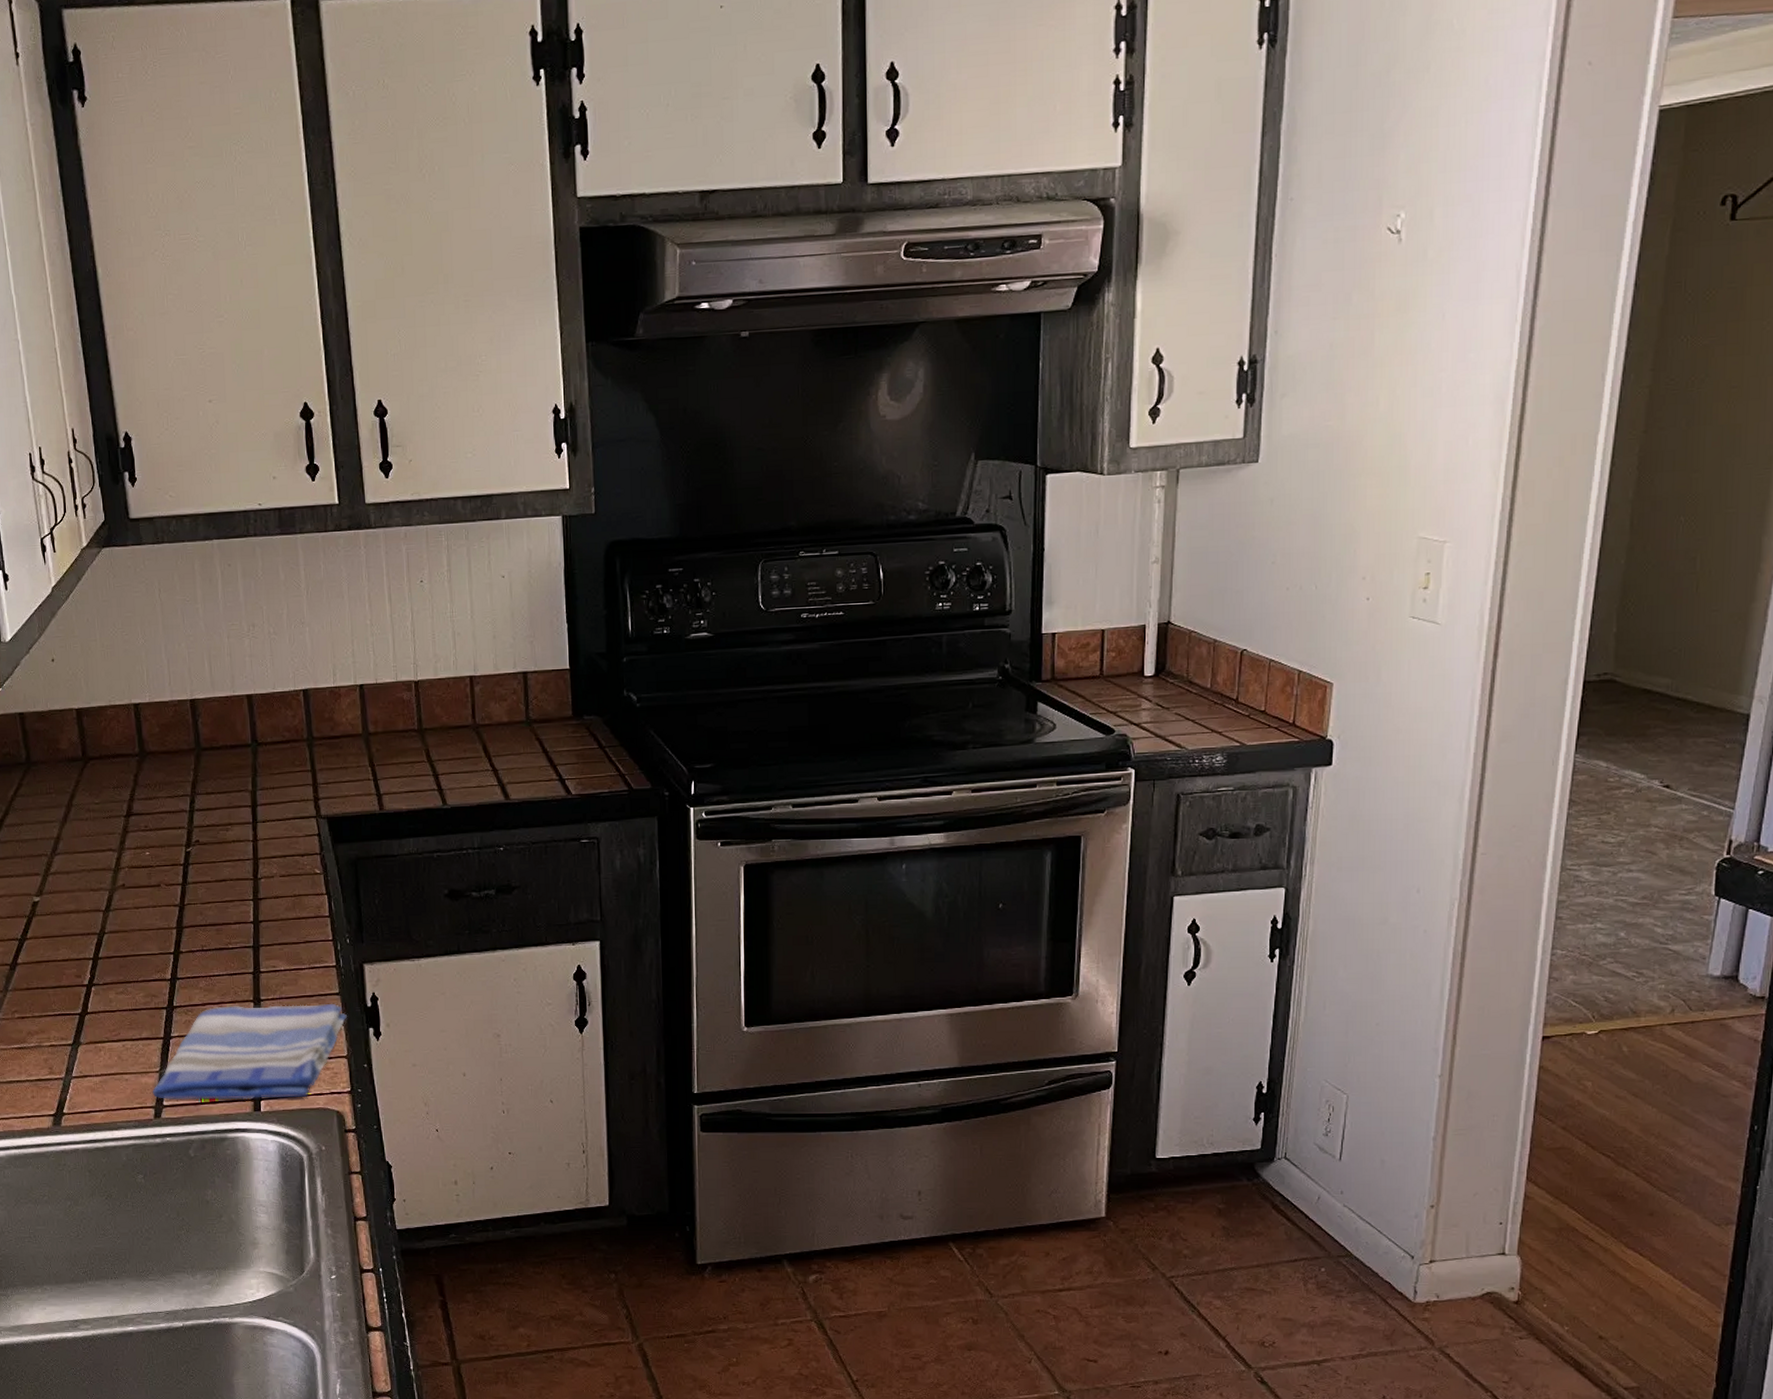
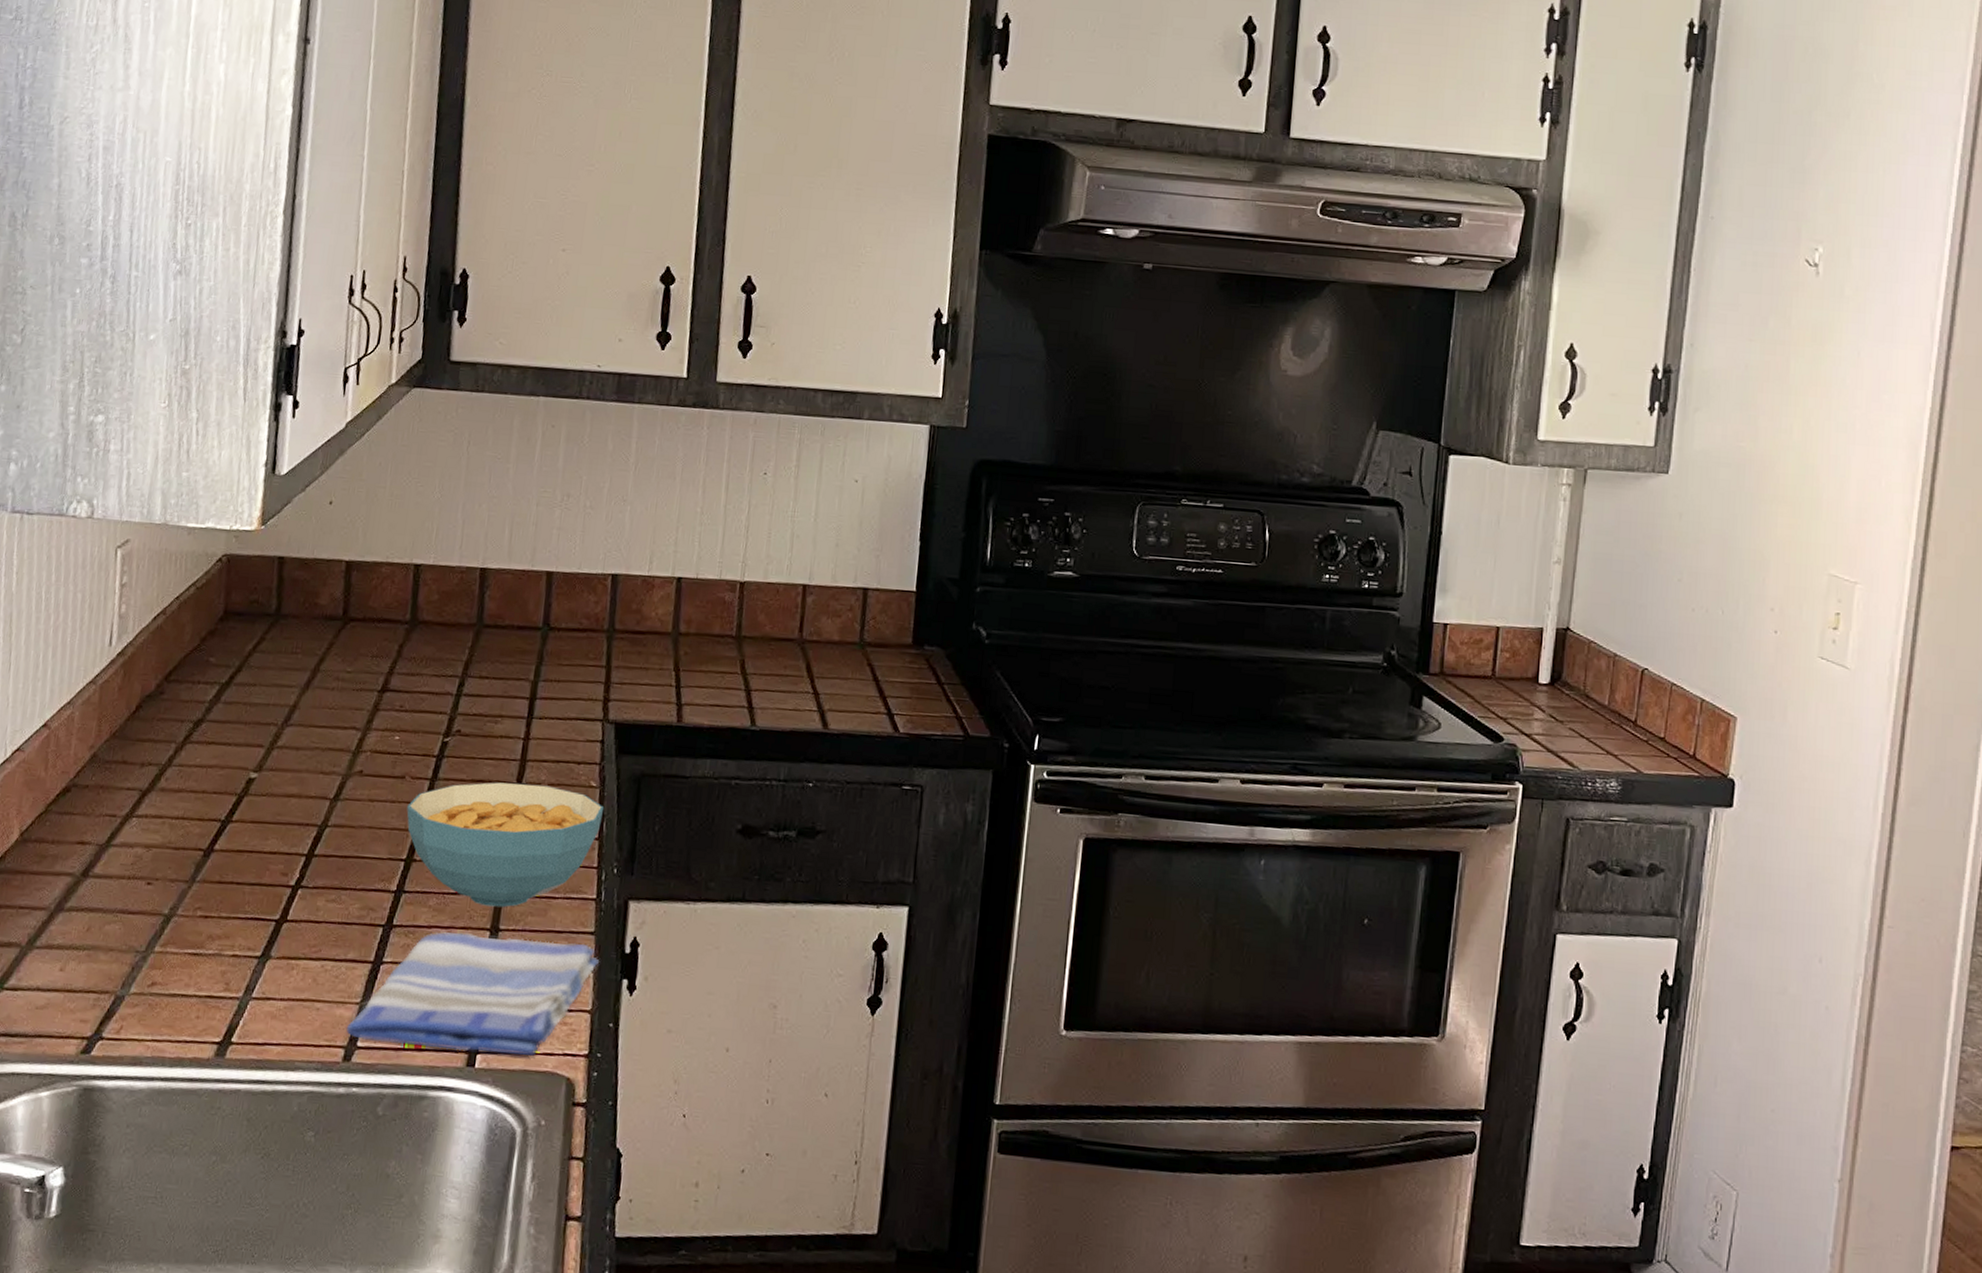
cereal bowl: none [167,877,330,982] -> present [407,782,605,908]

